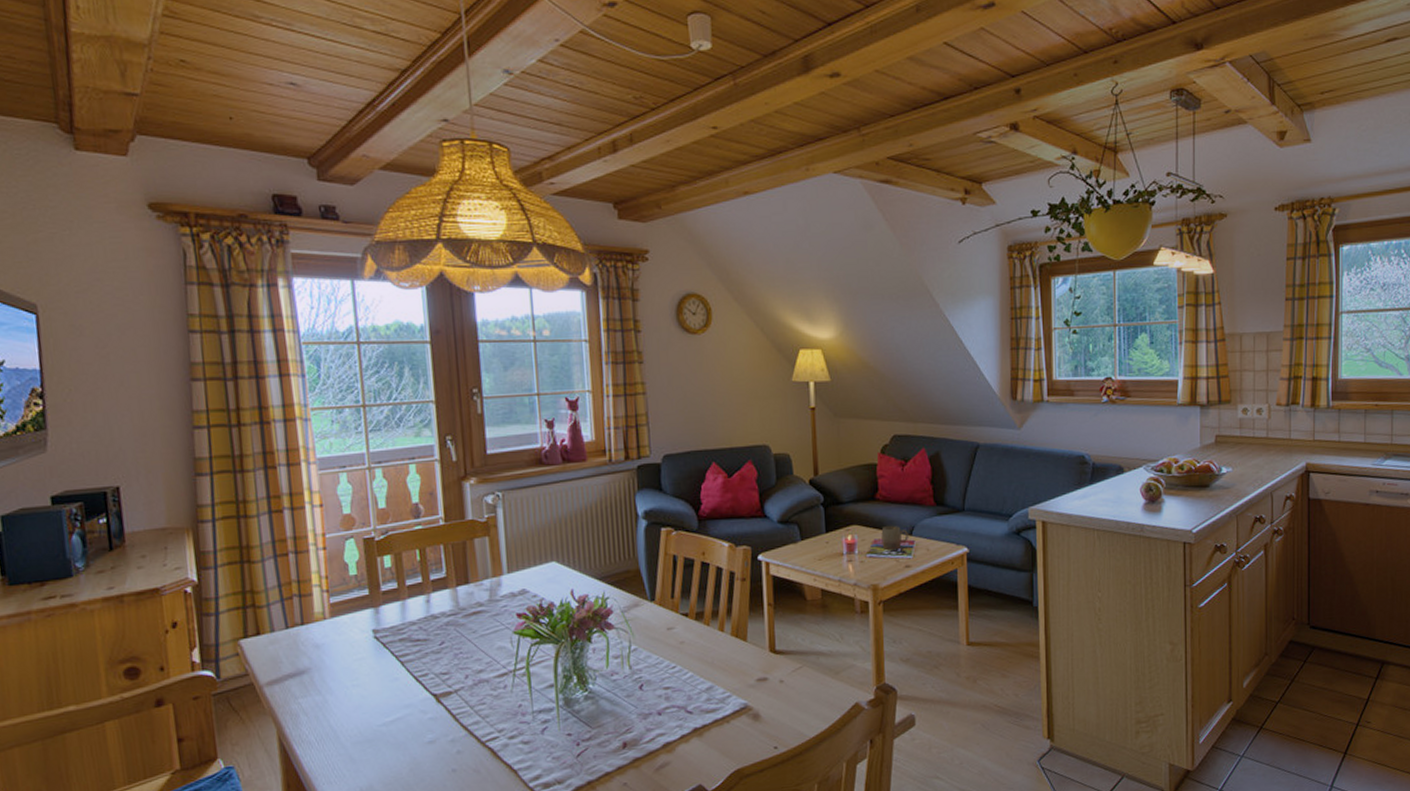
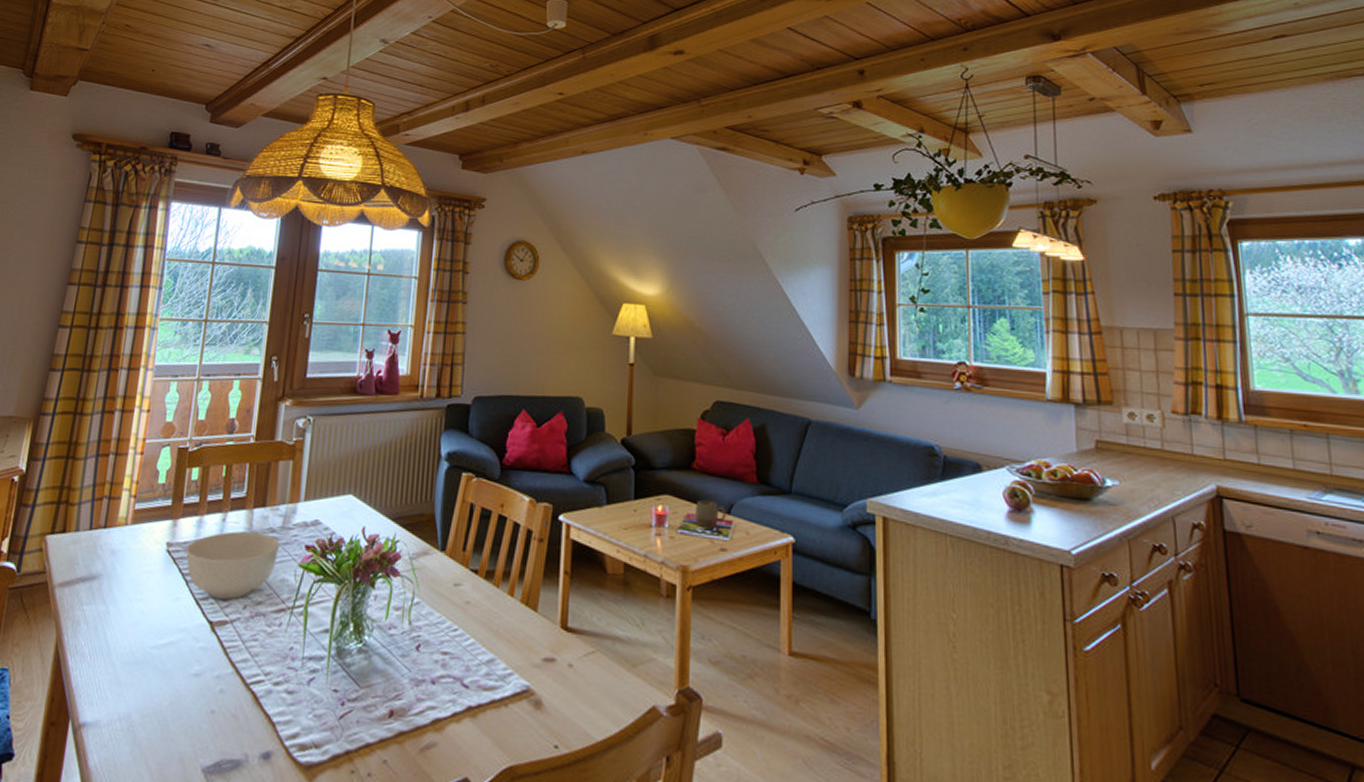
bowl: none [394,608,491,674] -> present [186,531,280,600]

